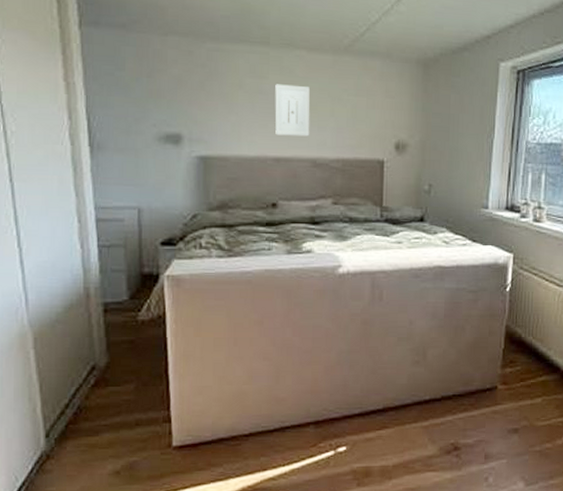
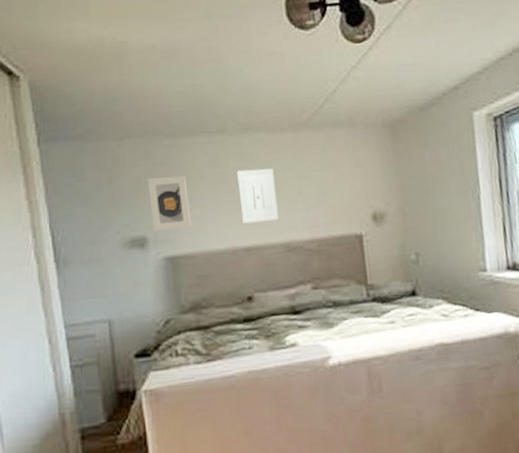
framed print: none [188,78,226,131] -> present [148,176,191,231]

